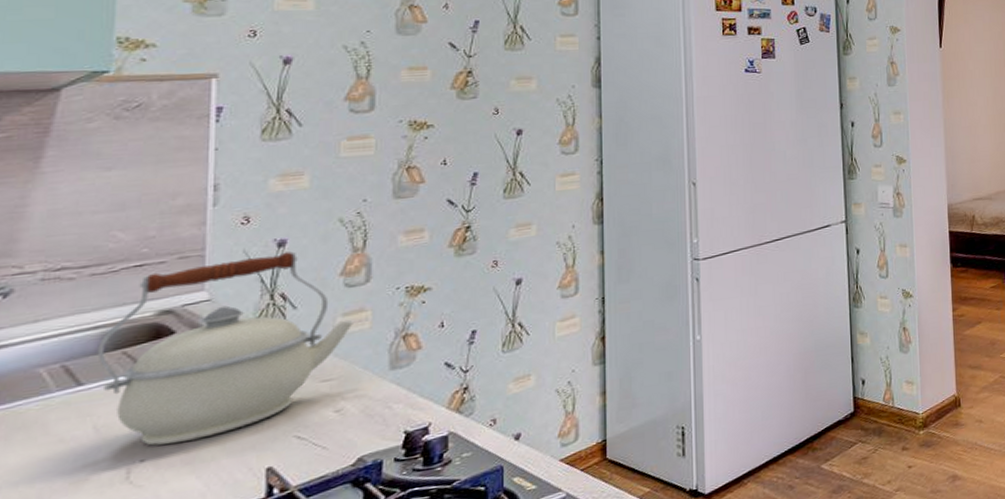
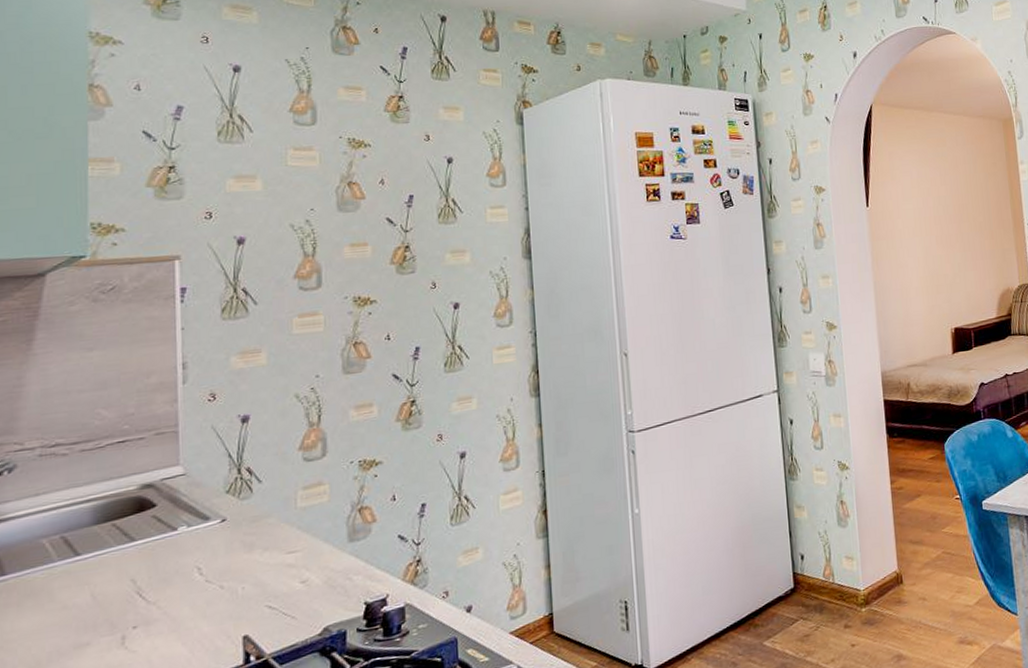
kettle: present [97,251,353,446] -> none [90,427,313,613]

